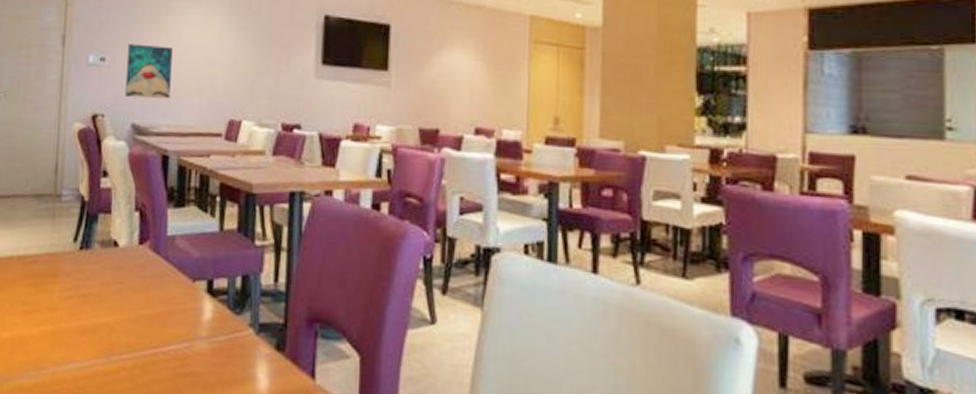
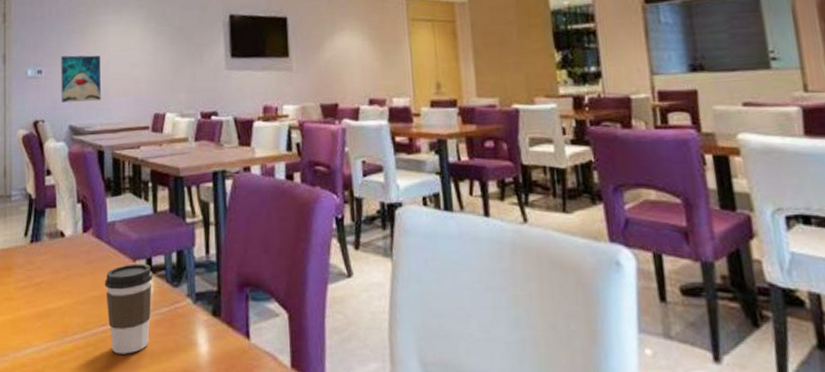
coffee cup: none [158,284,214,382] -> present [104,263,153,354]

